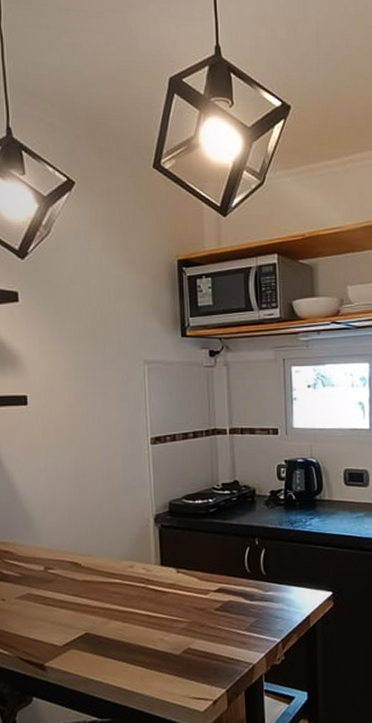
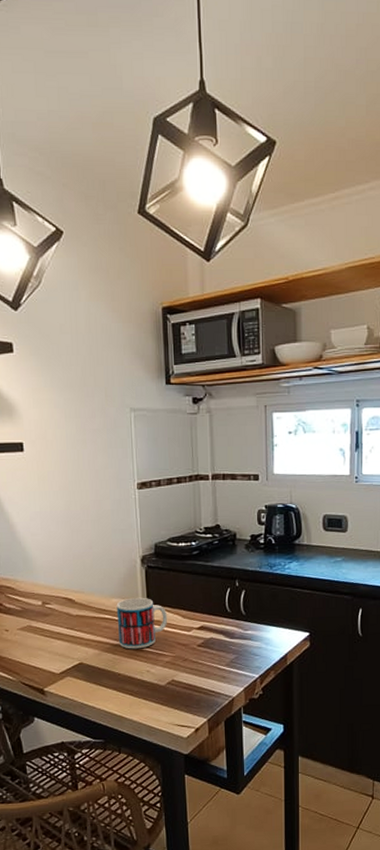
mug: none [127,559,183,616] -> present [116,597,168,649]

